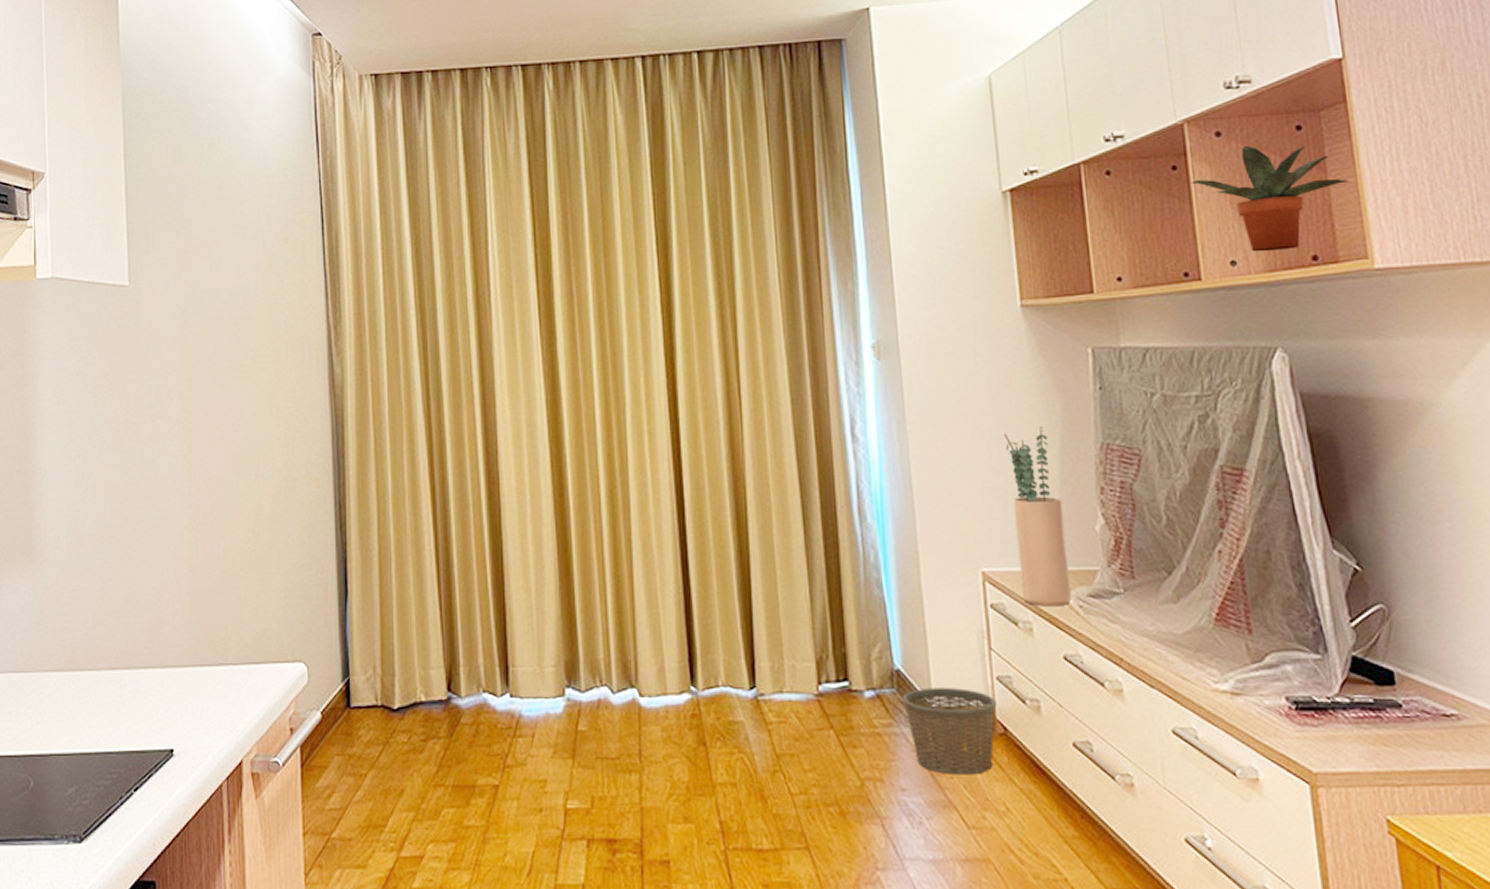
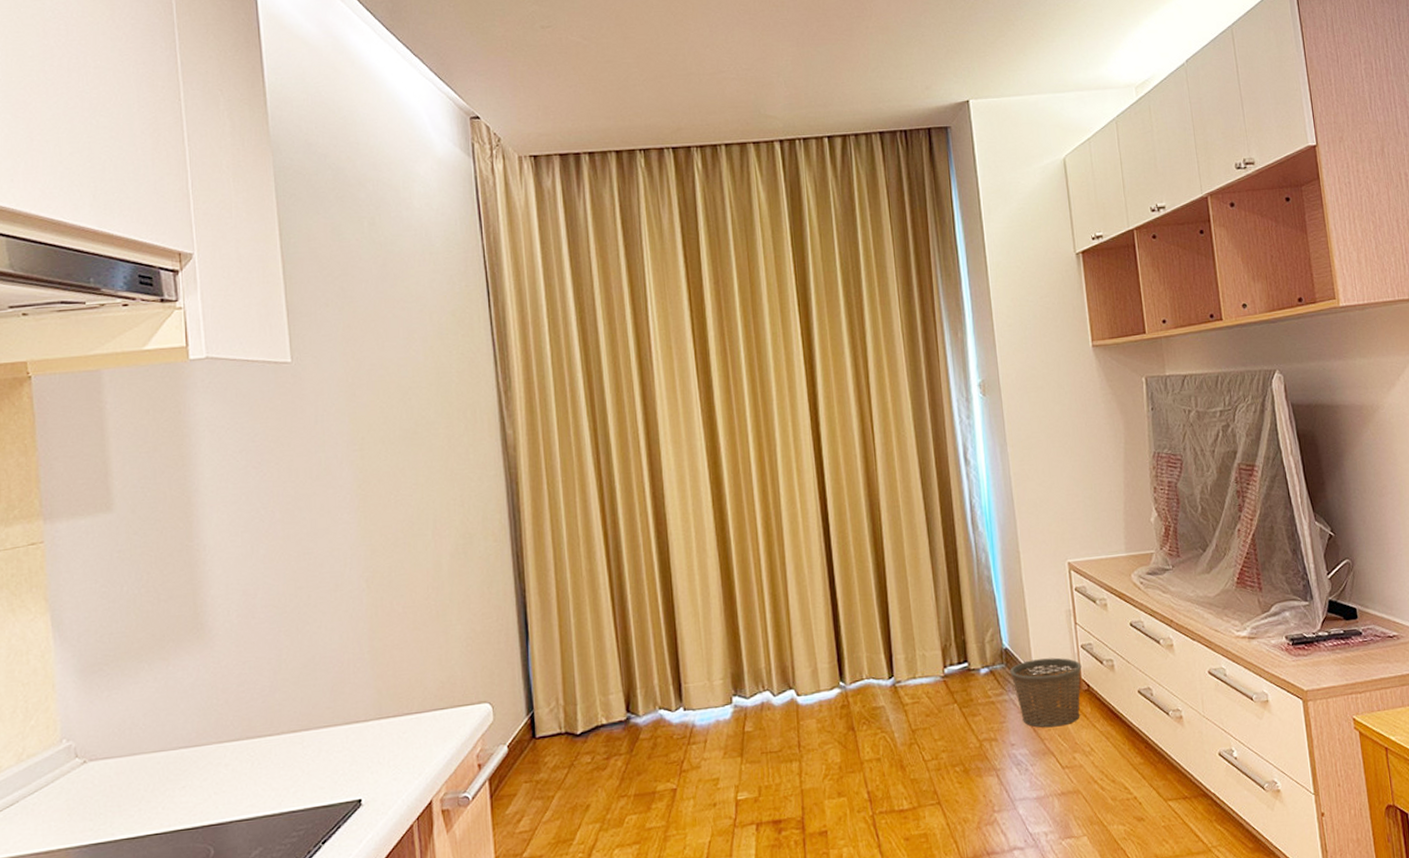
vase: present [1004,426,1072,607] -> none [1082,442,1135,586]
potted plant: present [1191,145,1350,252] -> none [1214,213,1323,297]

